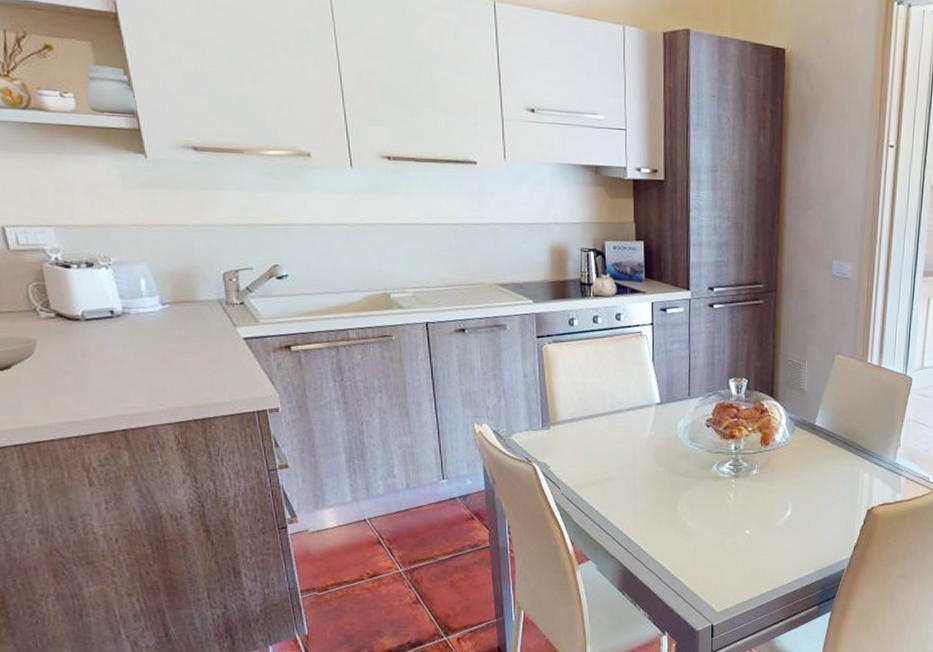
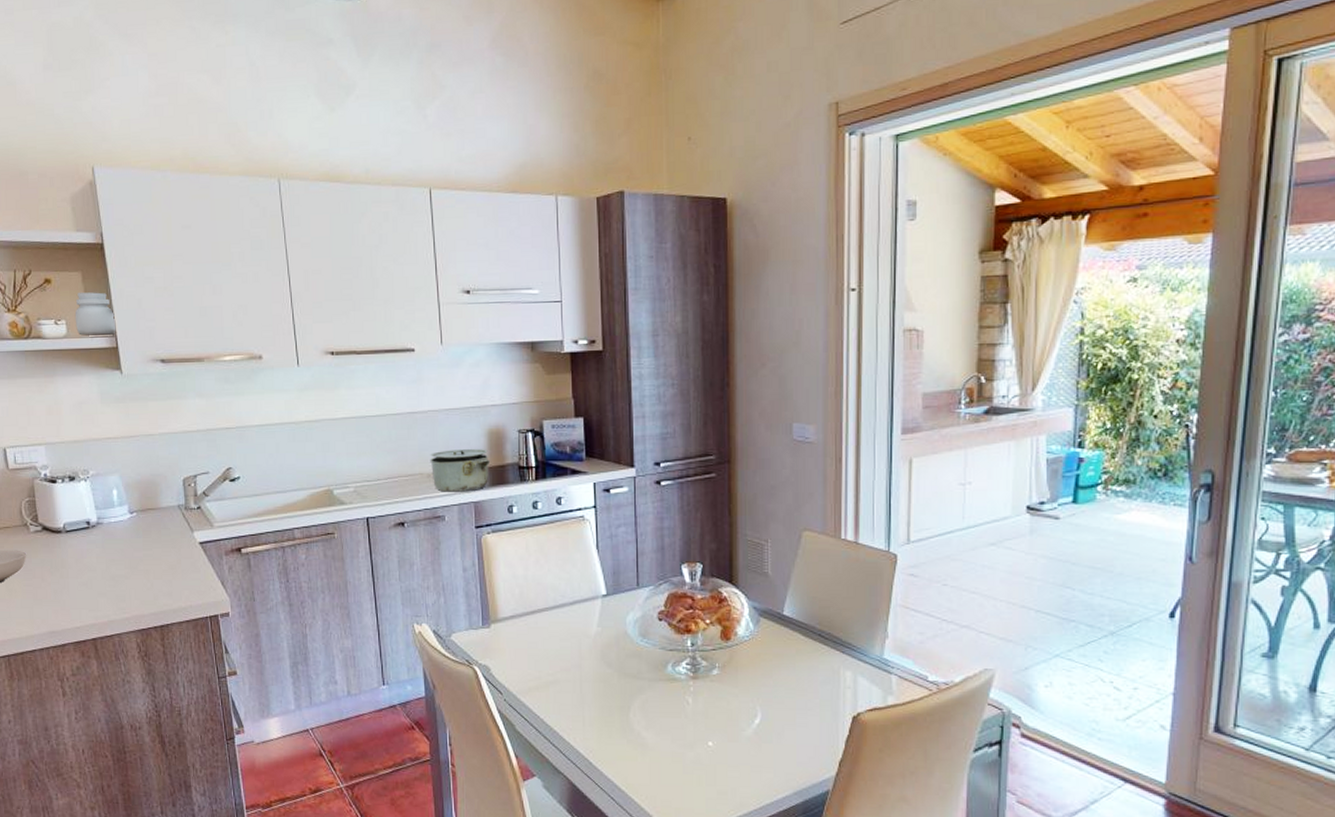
saucepan: none [492,262,553,304] -> present [430,449,491,492]
teapot: present [591,273,617,297] -> none [530,454,557,480]

